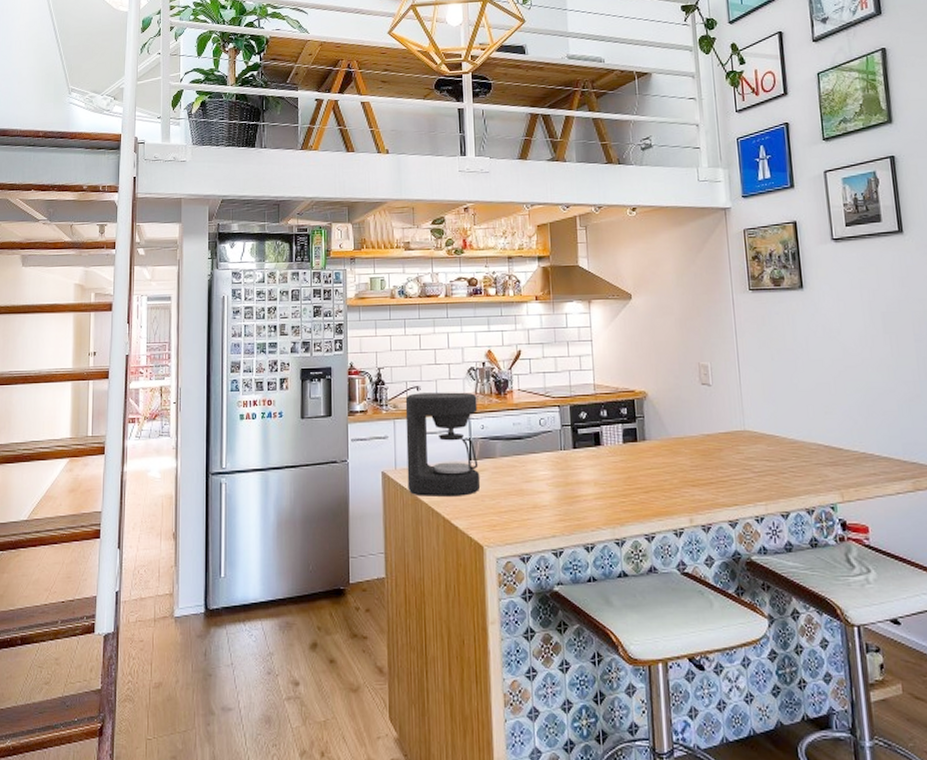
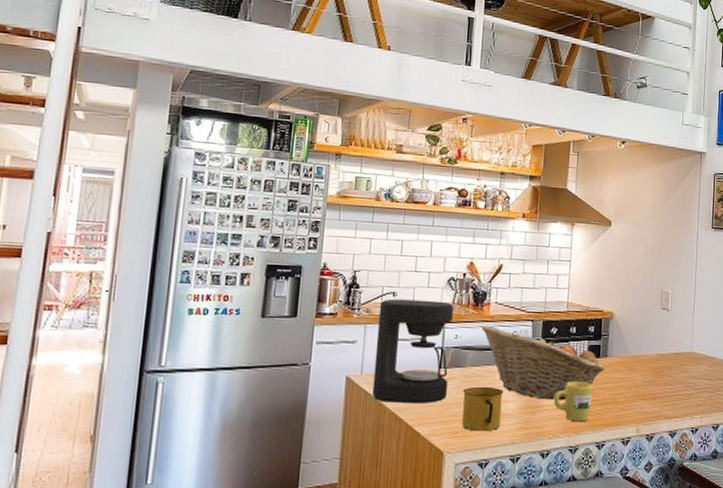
mug: none [496,477,539,525] -> present [462,386,503,432]
fruit basket: none [507,413,644,489] -> present [481,325,605,400]
mug: none [591,468,635,512] -> present [553,381,593,422]

